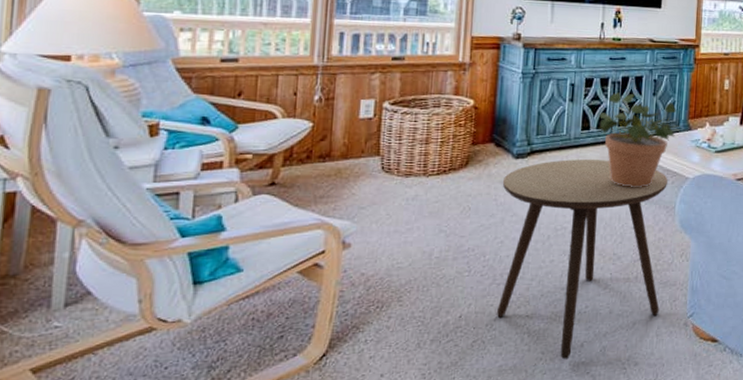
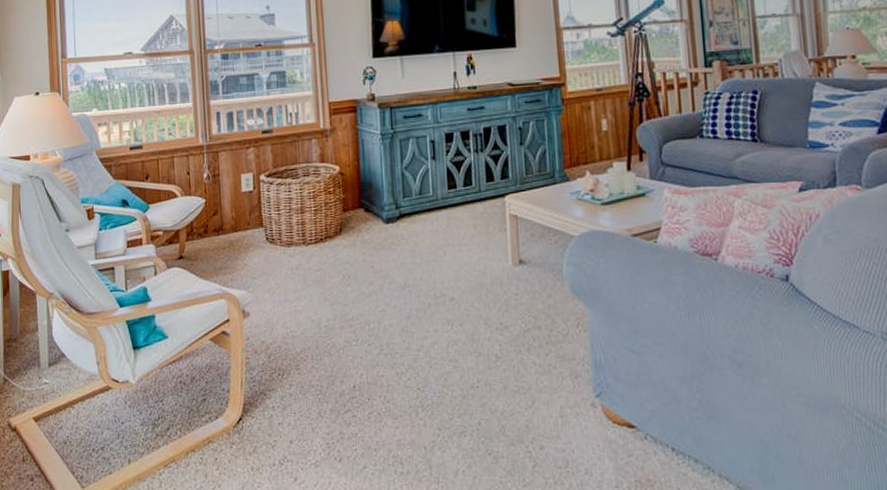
side table: present [496,159,668,360] -> none [376,220,560,438]
potted plant: present [596,92,680,187] -> none [463,144,556,249]

